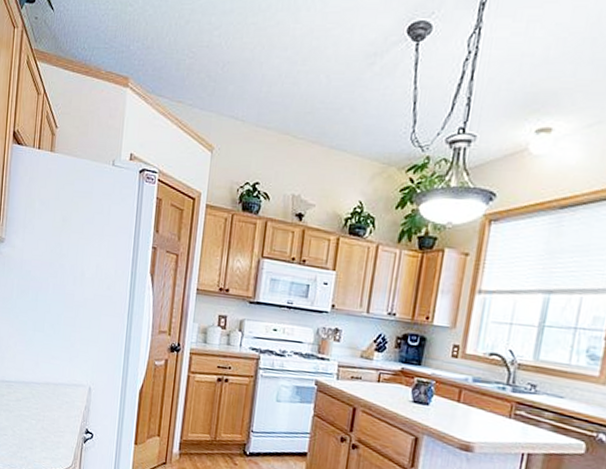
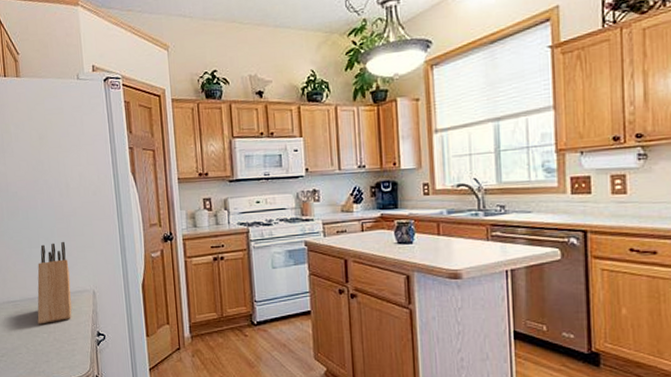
knife block: none [28,329,70,411] -> present [37,241,72,325]

